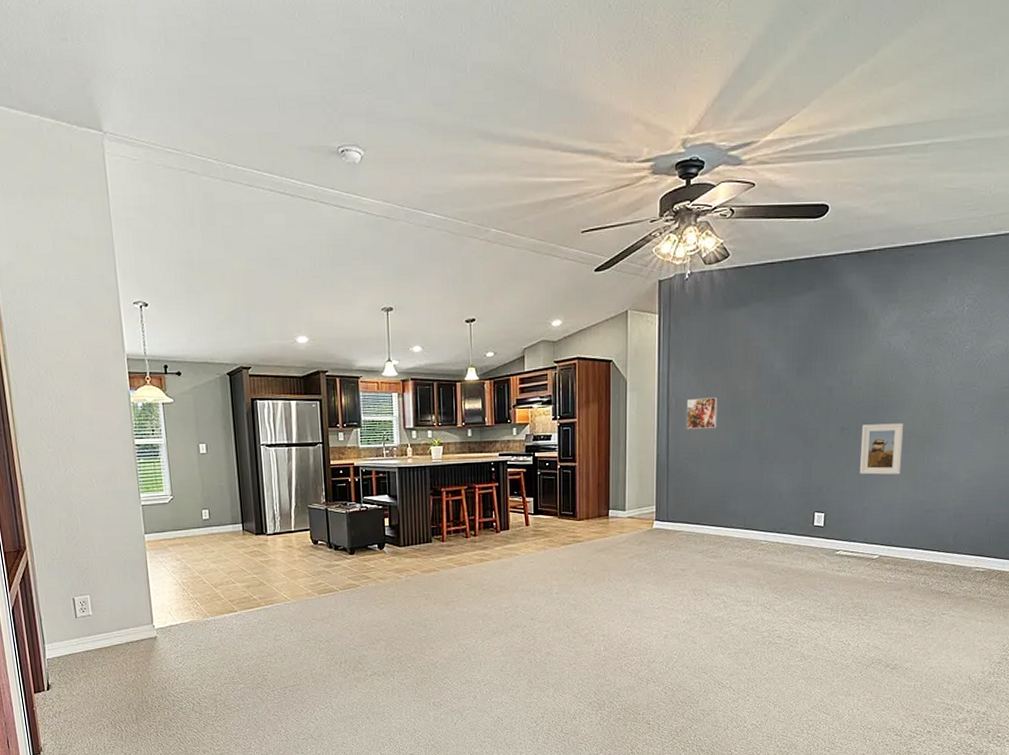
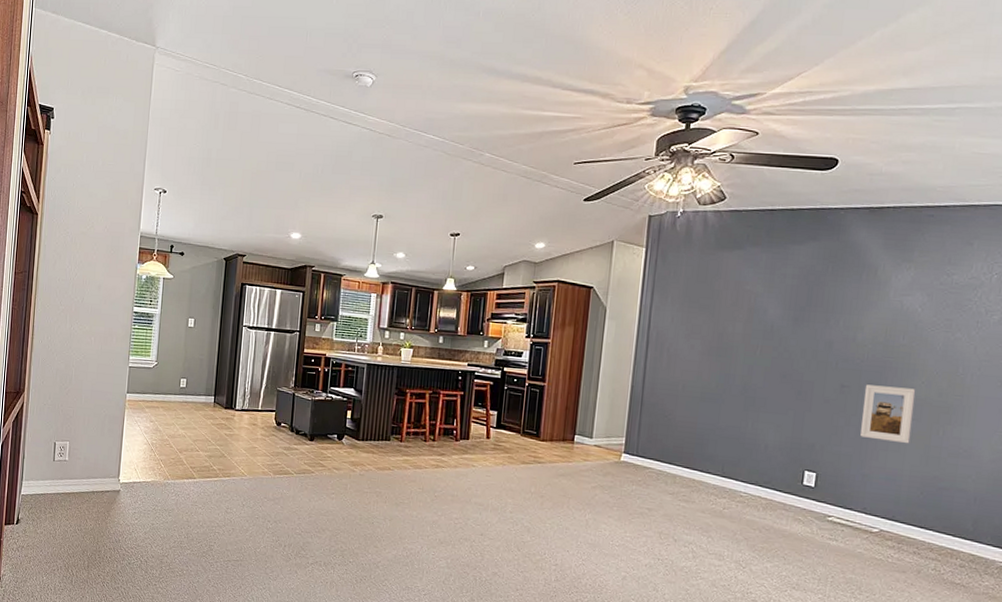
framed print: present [686,397,718,429] -> none [665,334,703,367]

